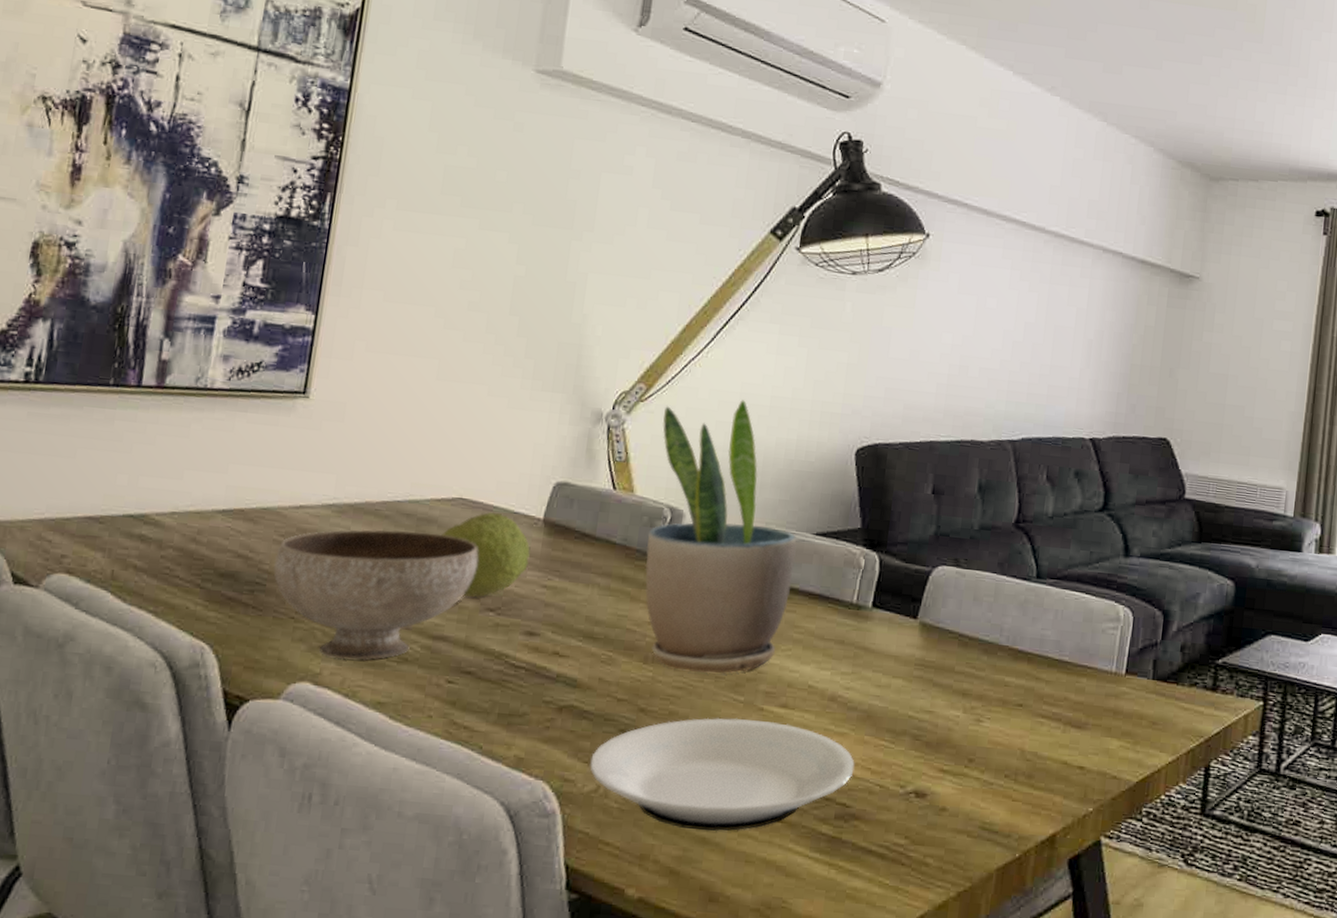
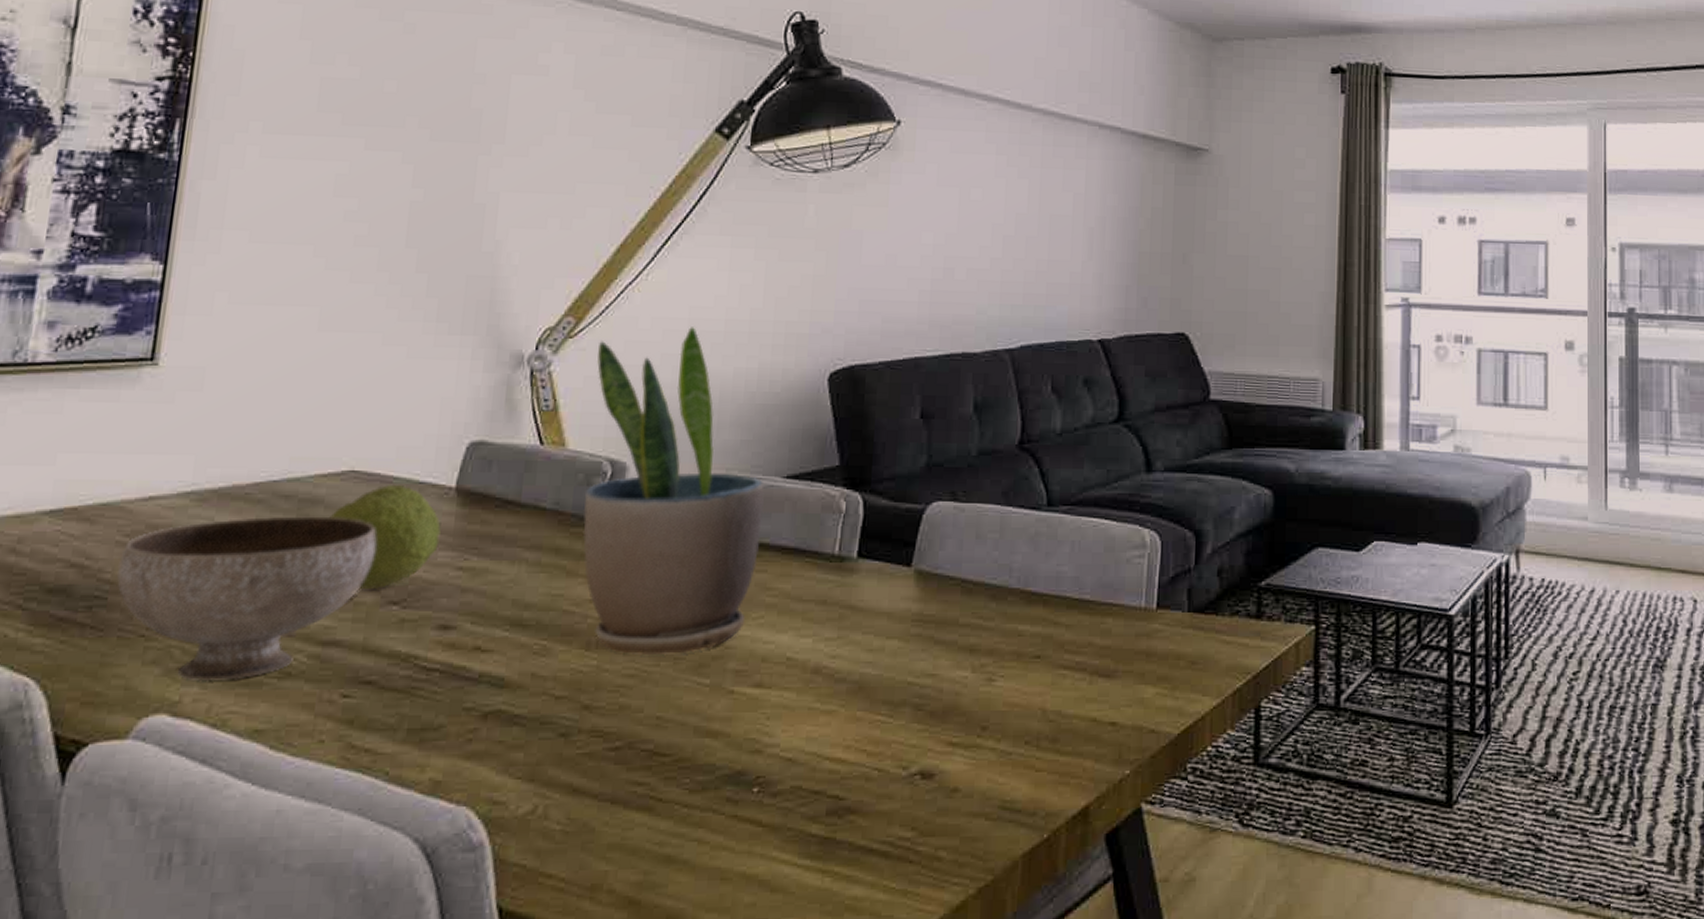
plate: present [590,717,855,832] -> none [524,705,847,847]

